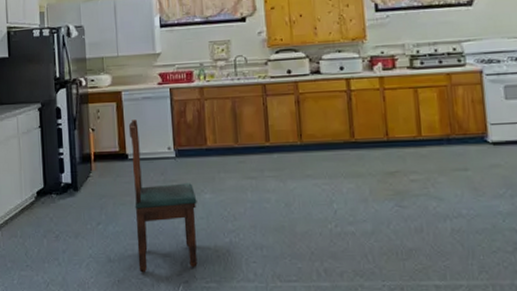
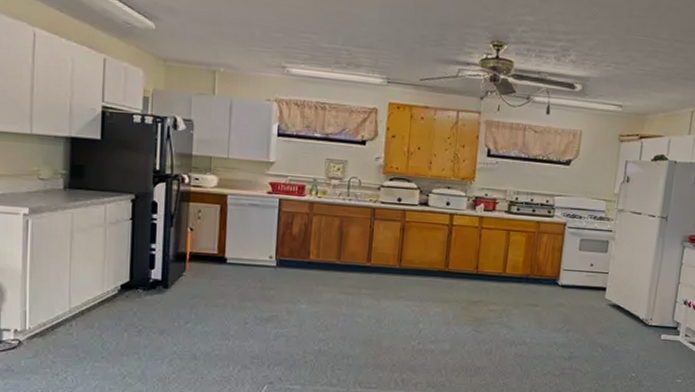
dining chair: present [128,119,198,273] -> none [224,224,292,372]

